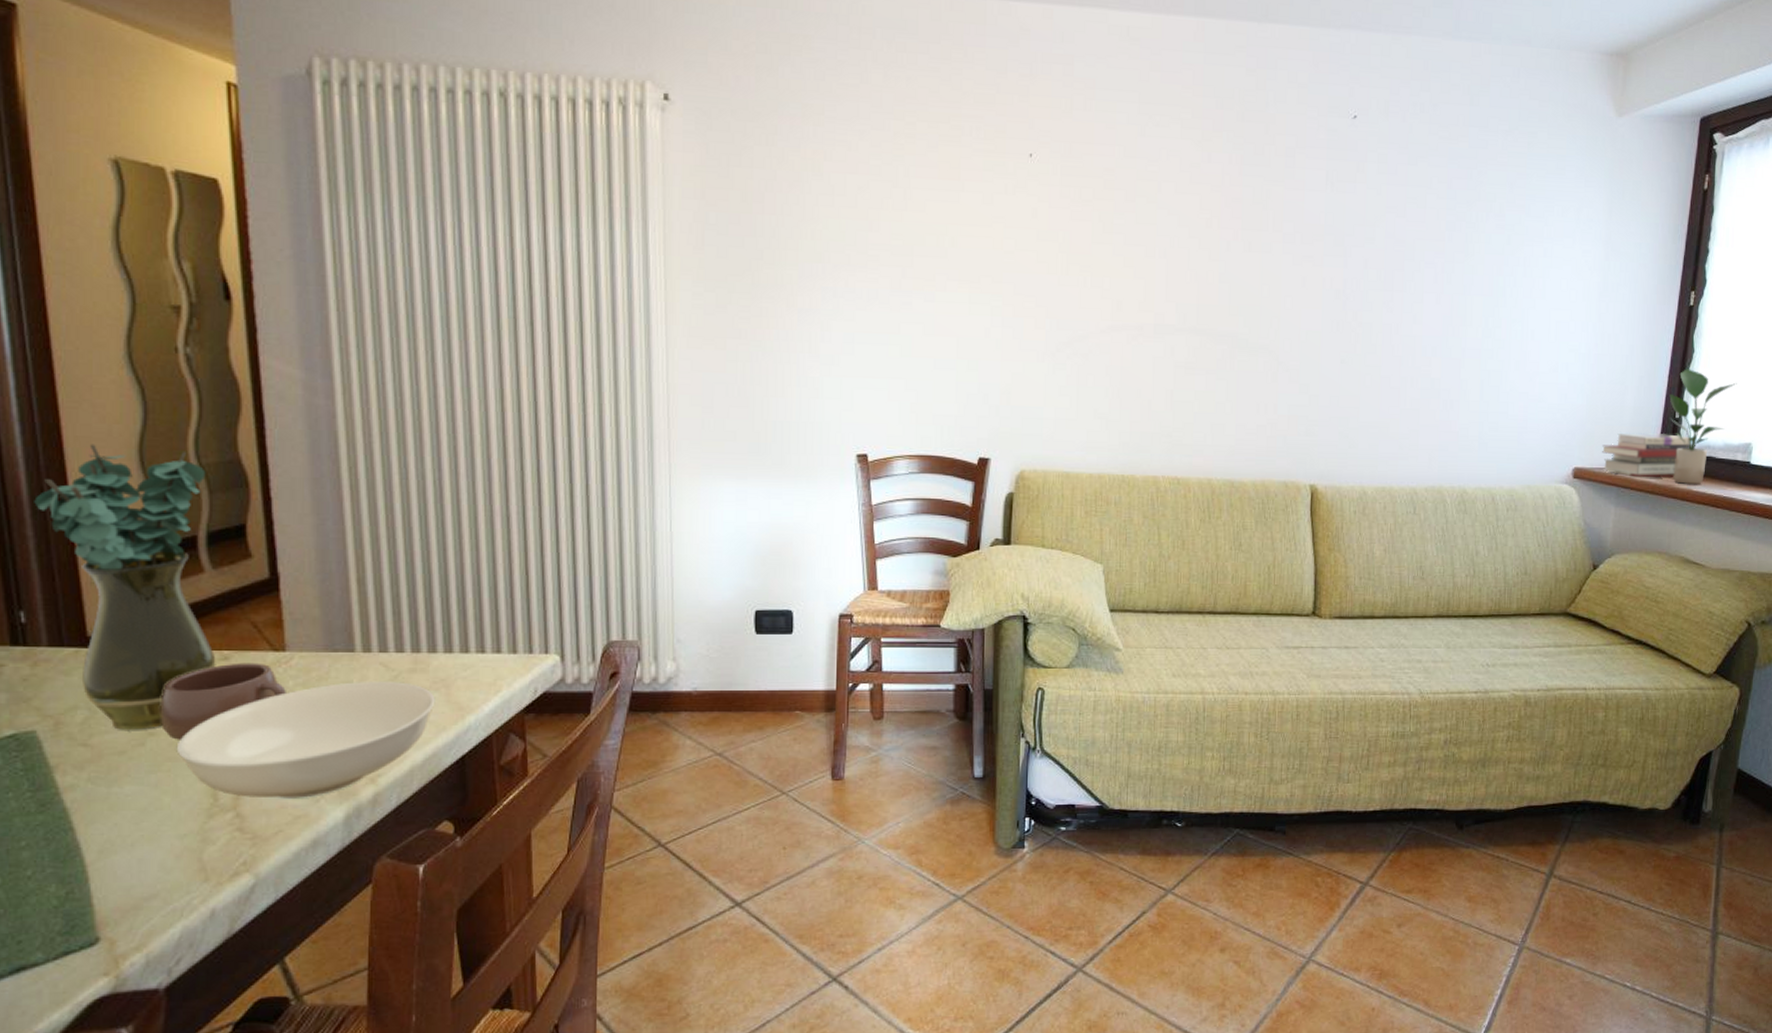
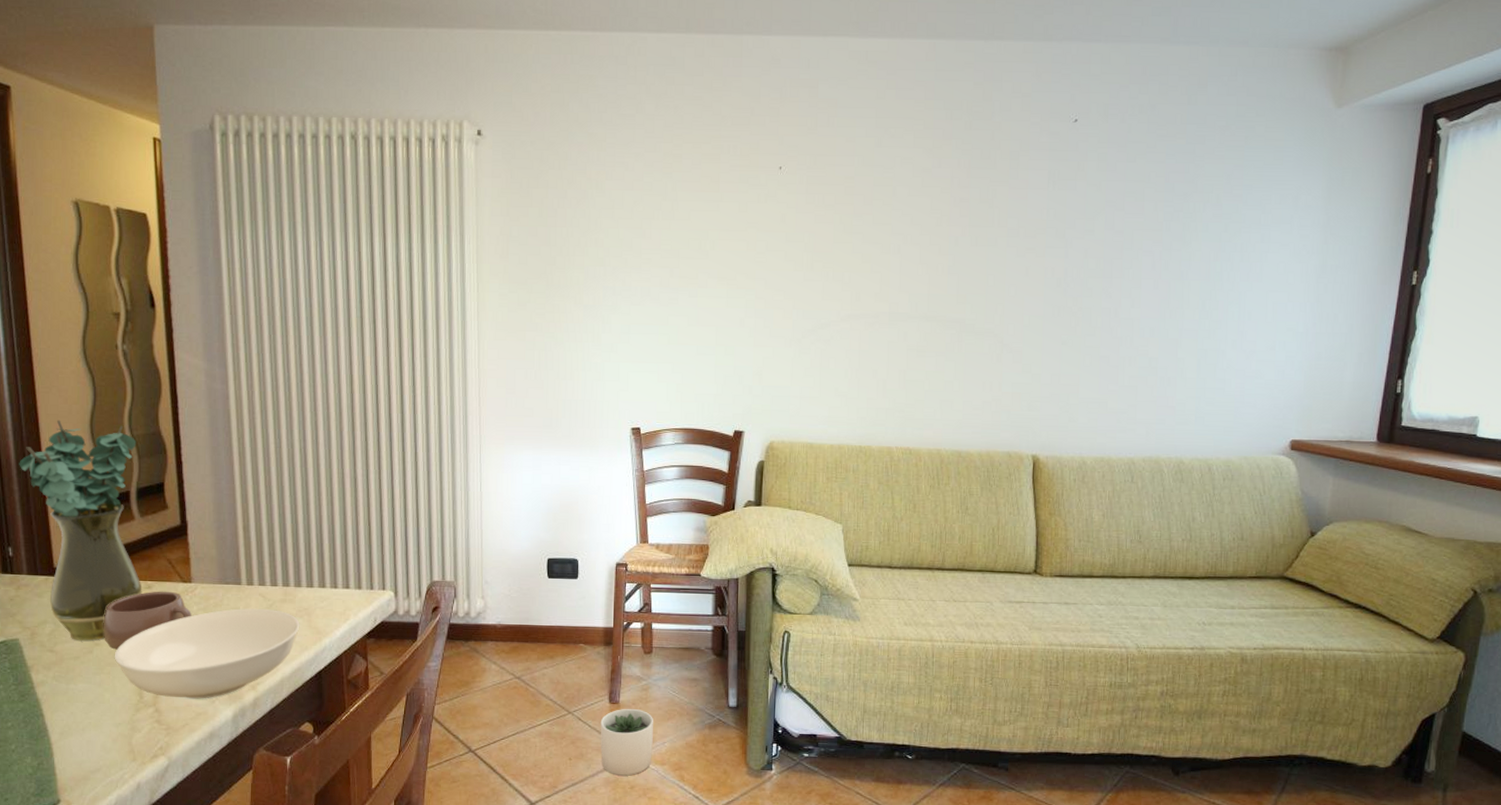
planter: none [820,784,886,864] -> present [600,708,654,776]
books: present [1601,432,1690,478] -> none [1319,407,1412,450]
potted plant: present [1669,369,1737,484] -> none [1390,345,1462,456]

